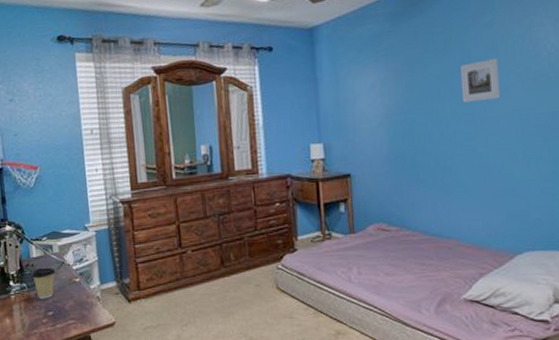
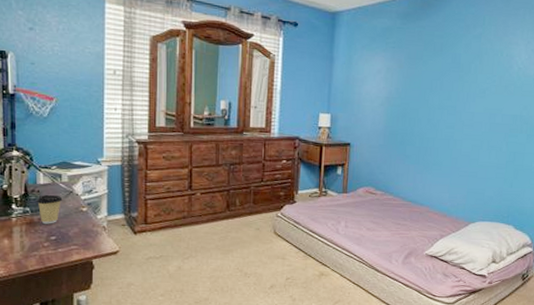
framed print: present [460,59,501,103] -> none [448,65,481,98]

